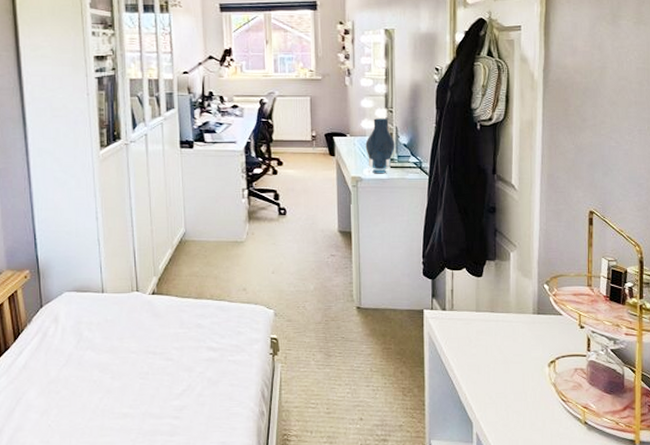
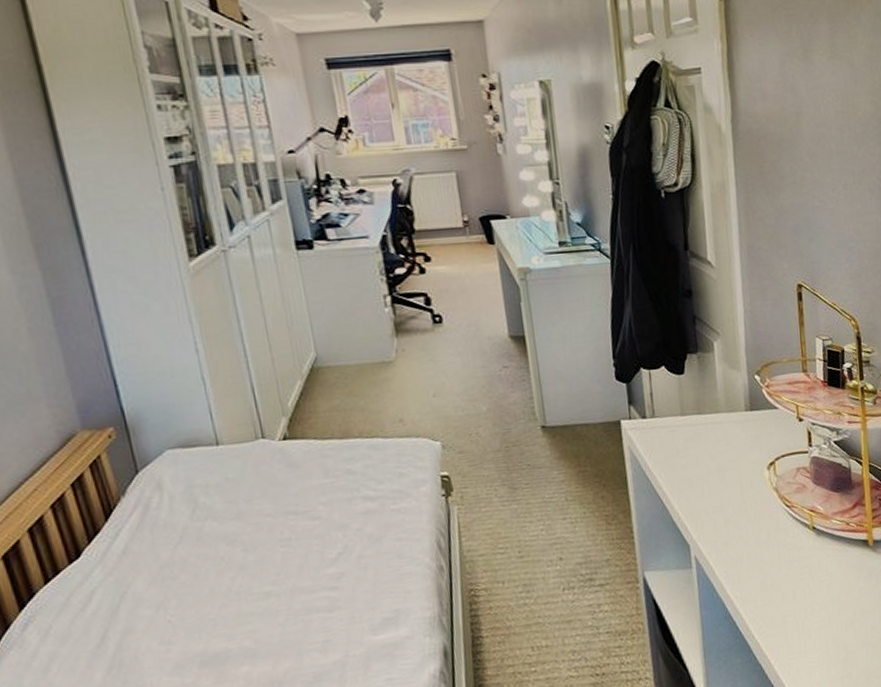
vase: present [365,118,395,174] -> none [530,192,567,262]

